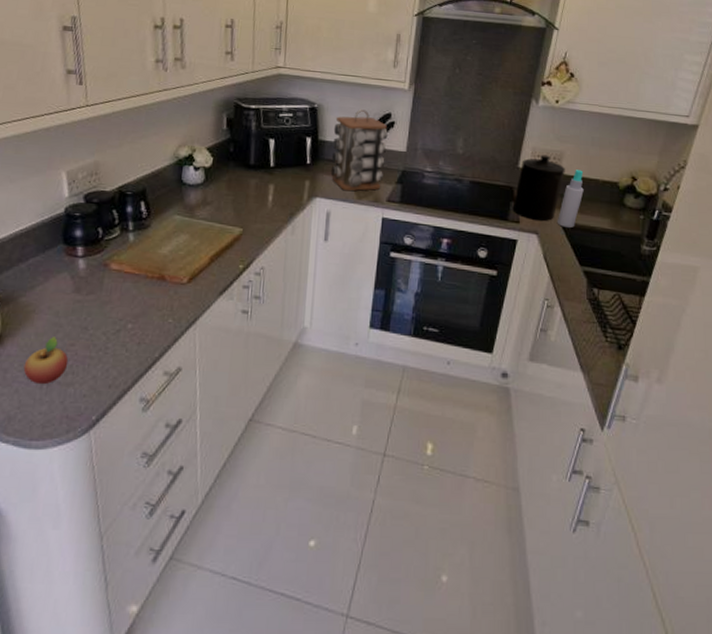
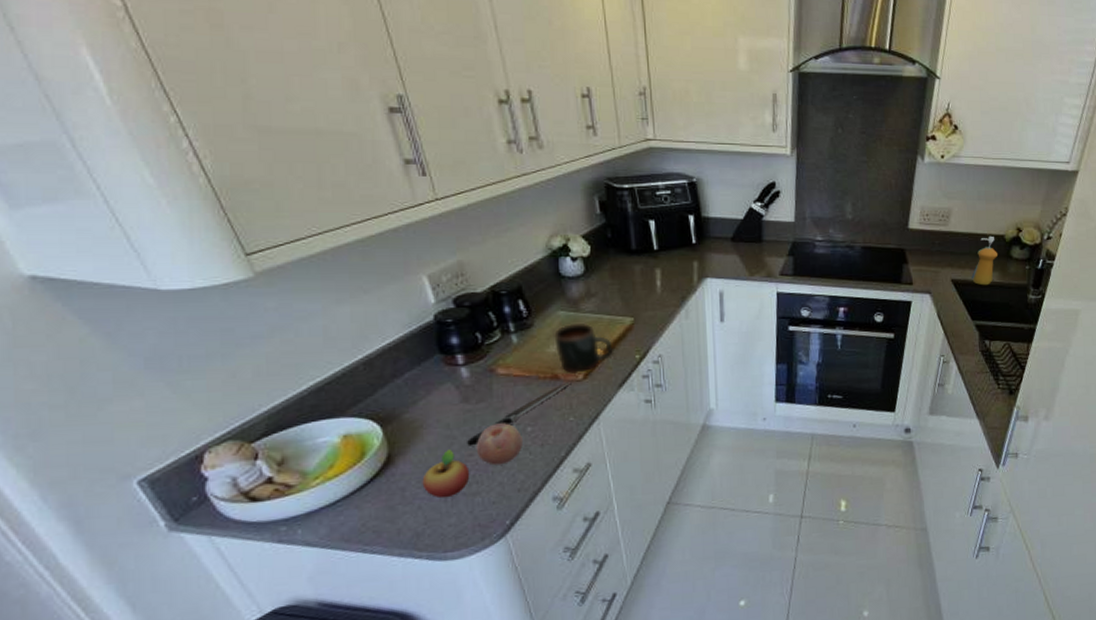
kitchen knife: none [70,283,178,336] -> present [466,381,573,446]
fruit: none [77,316,122,358] -> present [476,423,523,466]
mug: none [166,227,220,277] -> present [554,322,614,374]
spice rack: present [330,109,388,191] -> none [716,180,774,269]
canister: present [512,154,565,221] -> none [905,213,954,280]
spray bottle: present [557,169,584,229] -> none [948,226,973,285]
soap dispenser: none [582,181,611,232] -> present [972,235,999,286]

